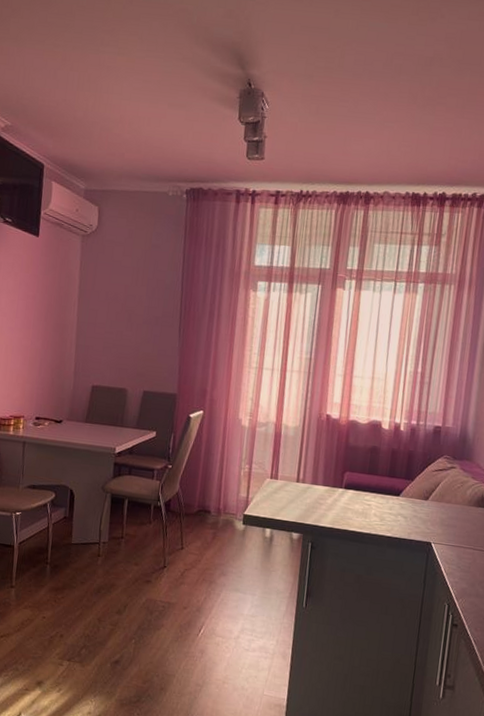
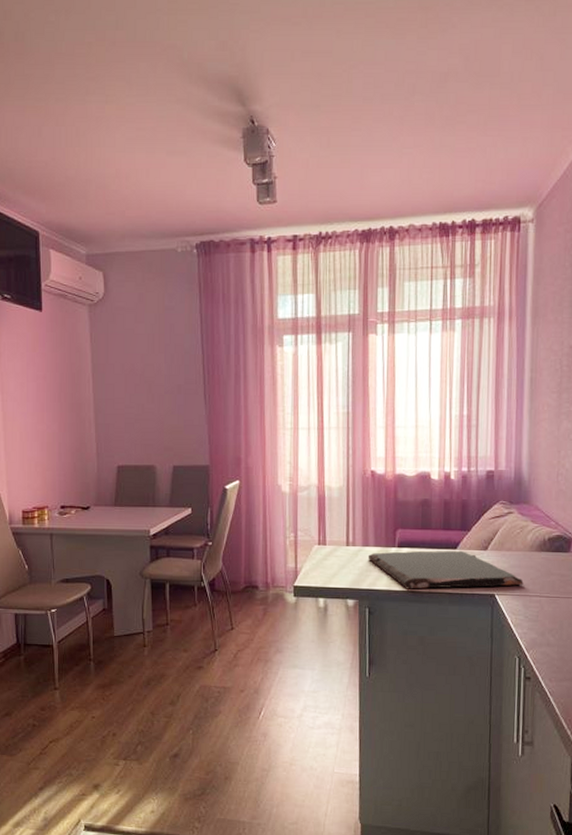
cutting board: none [315,491,460,537] -> present [367,550,524,590]

